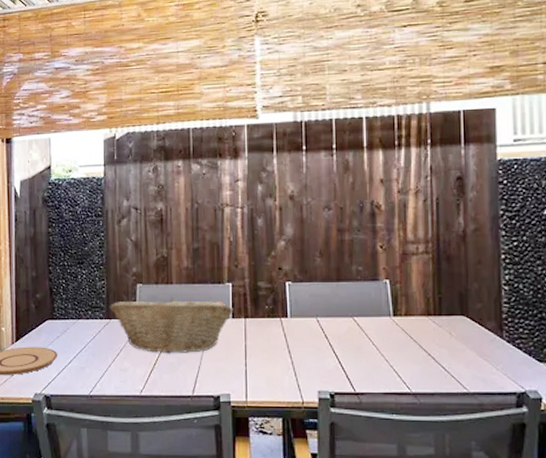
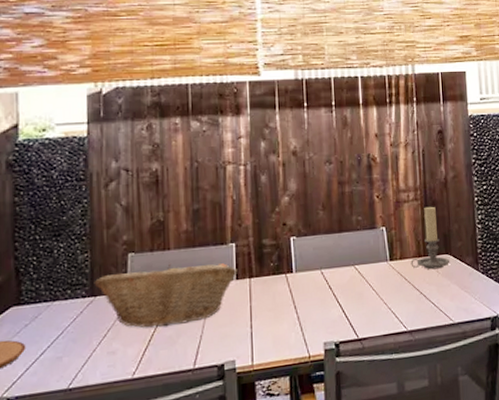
candle holder: none [418,261,467,331] -> present [411,206,450,270]

